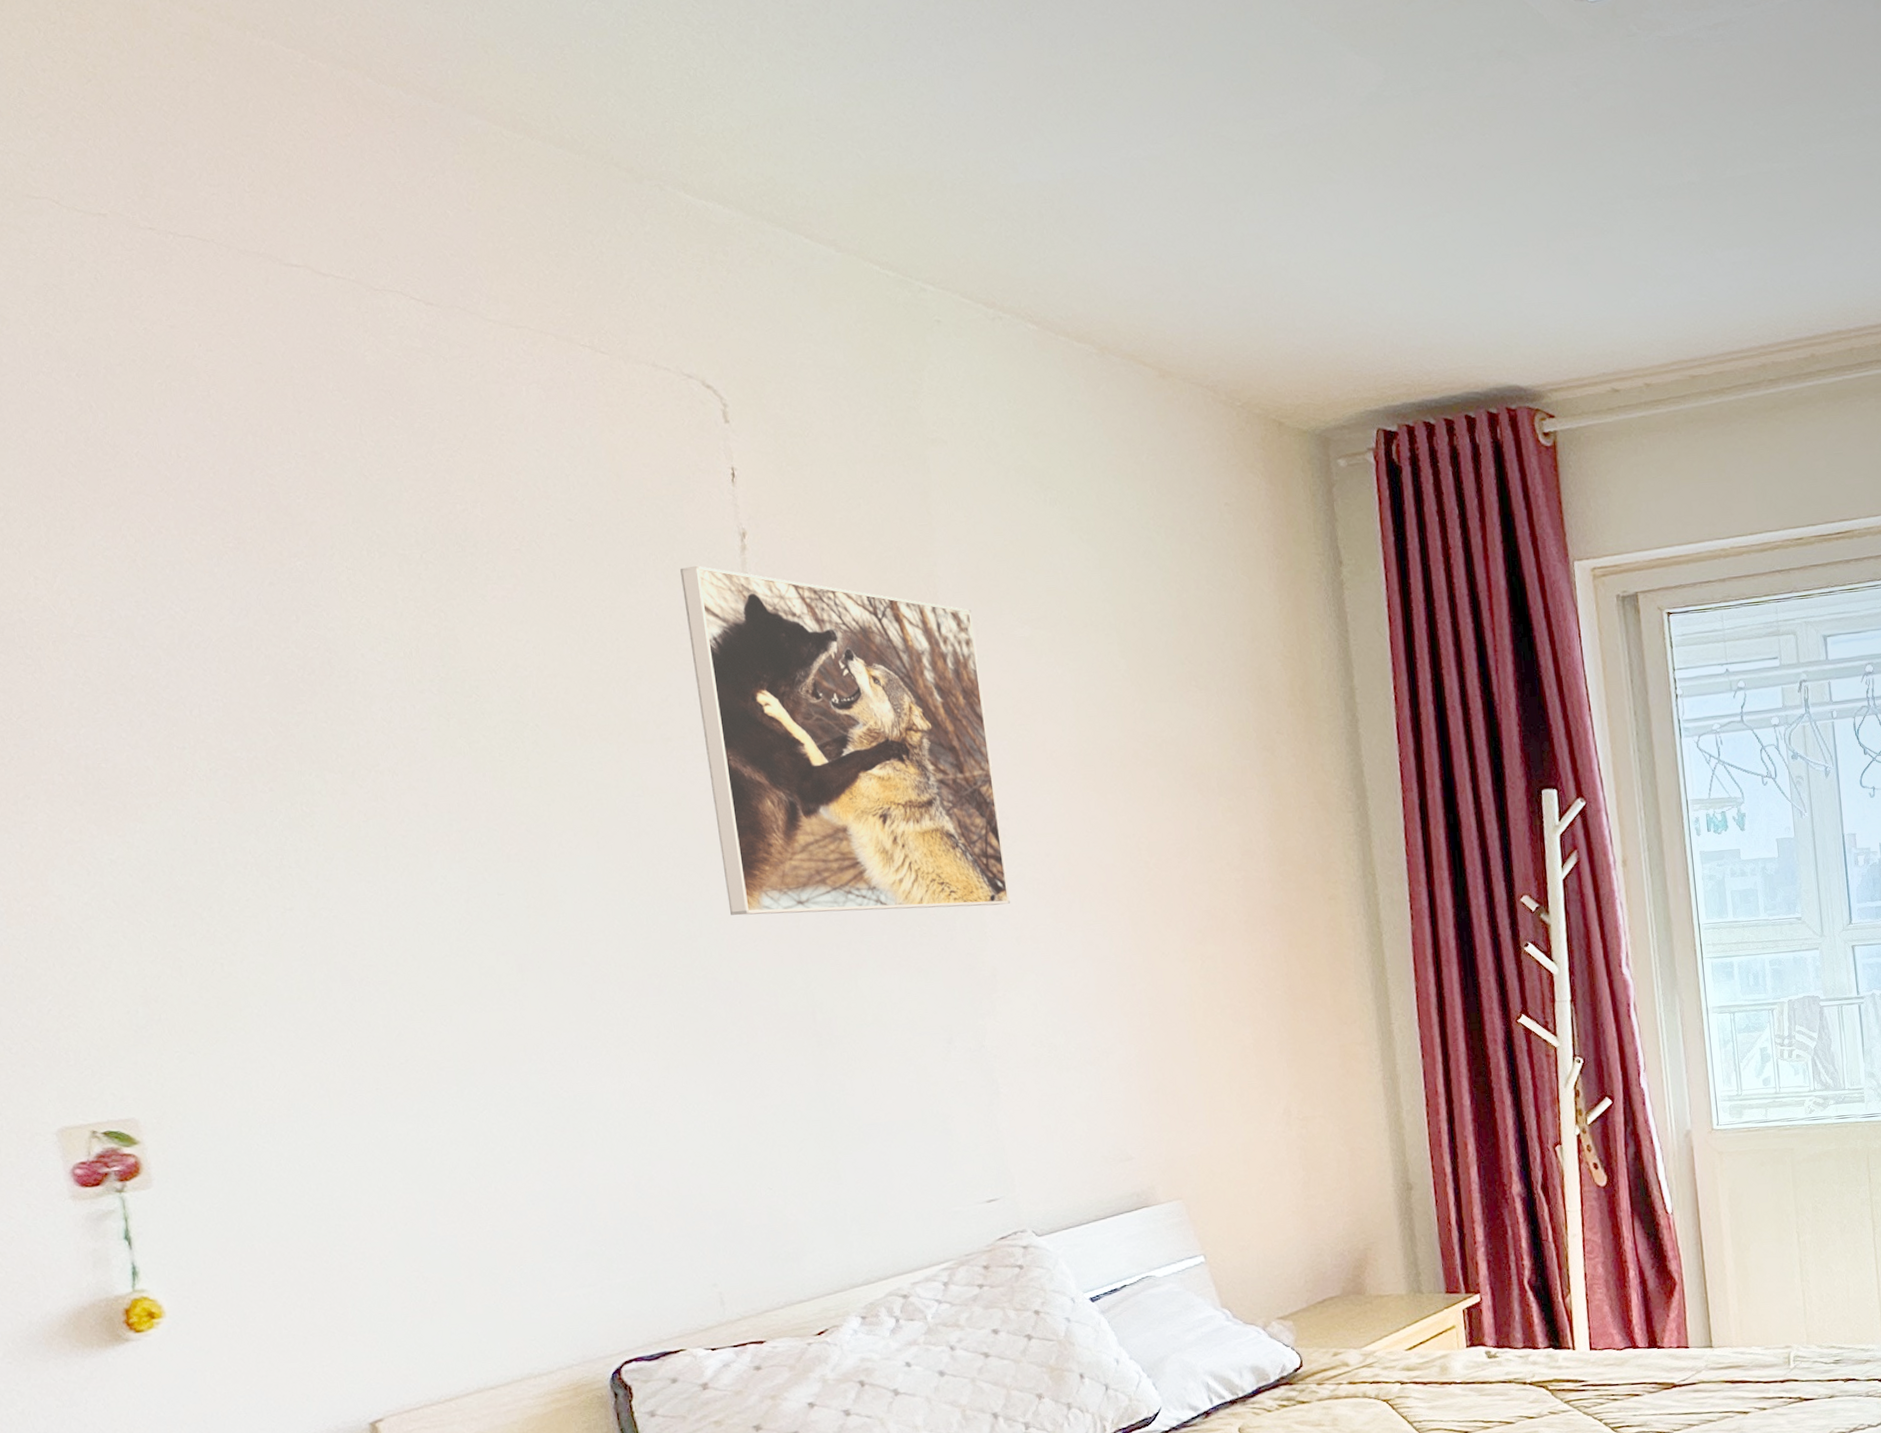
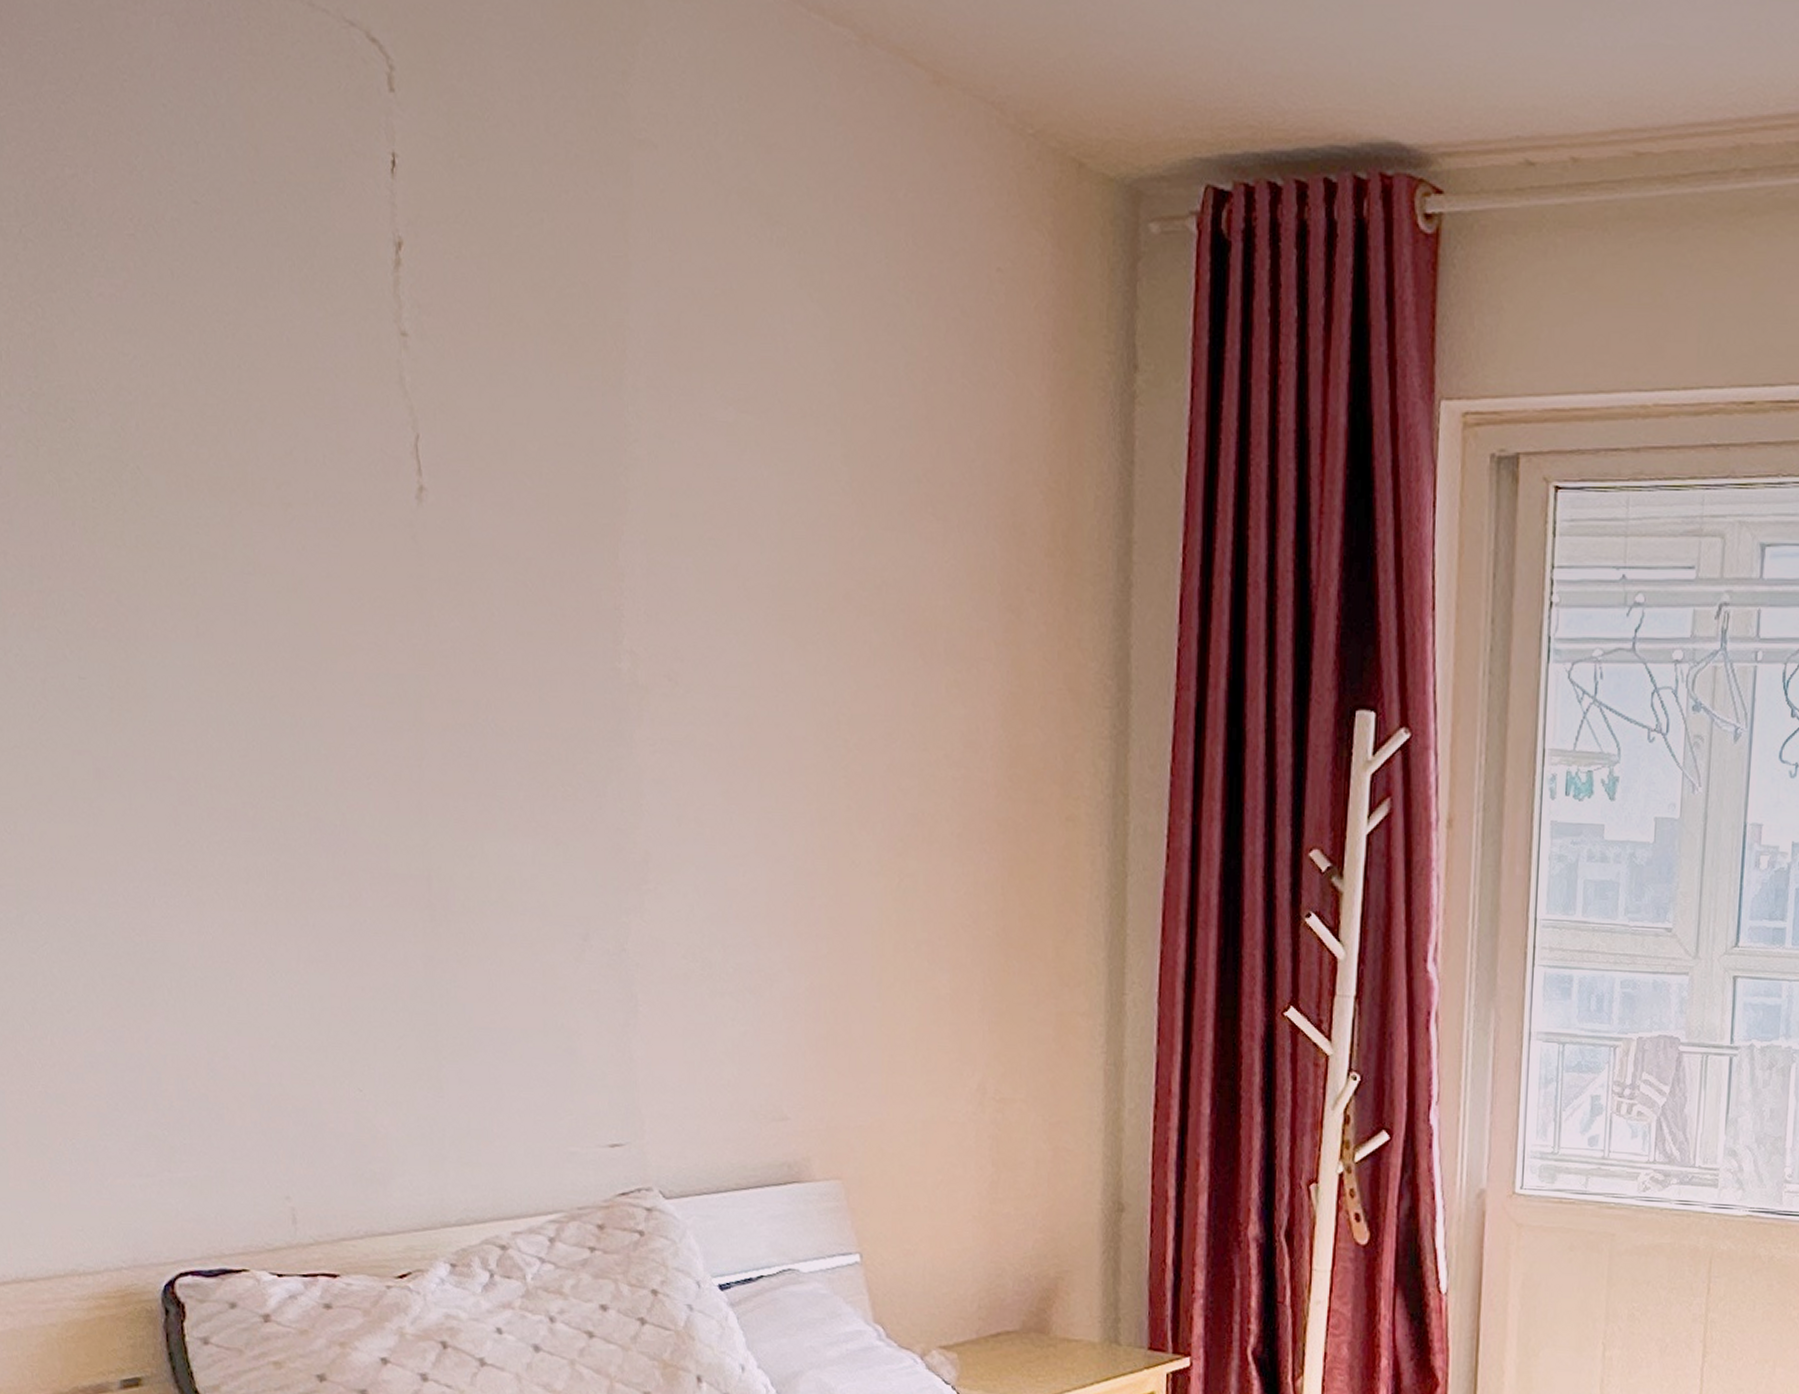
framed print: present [680,565,1011,916] -> none [320,279,676,772]

